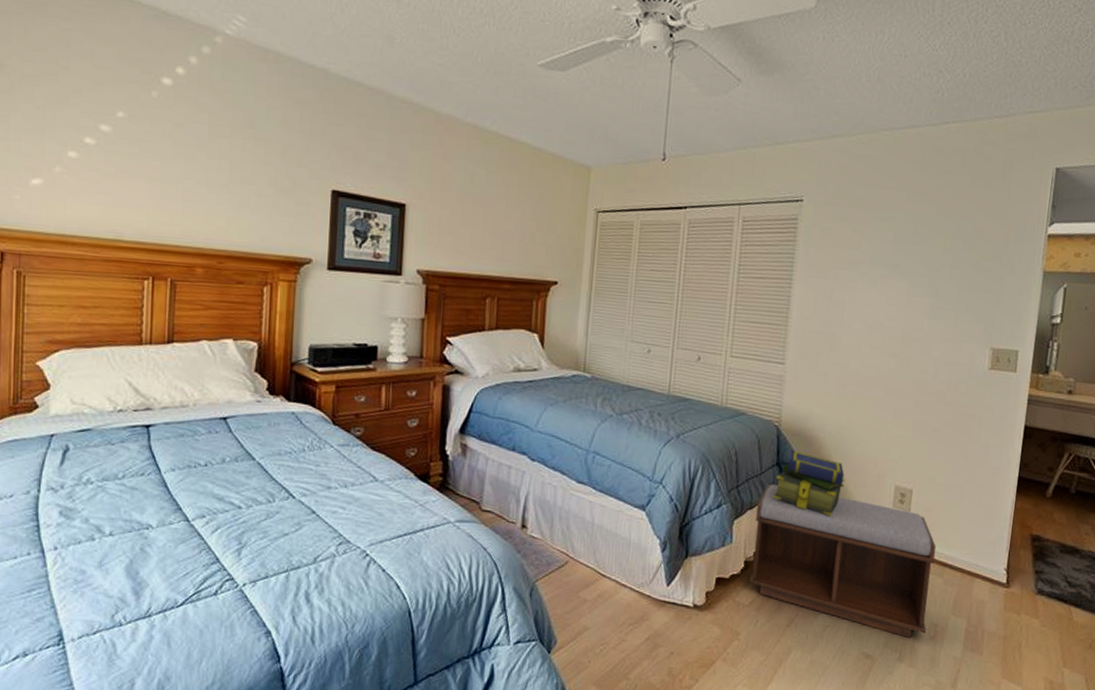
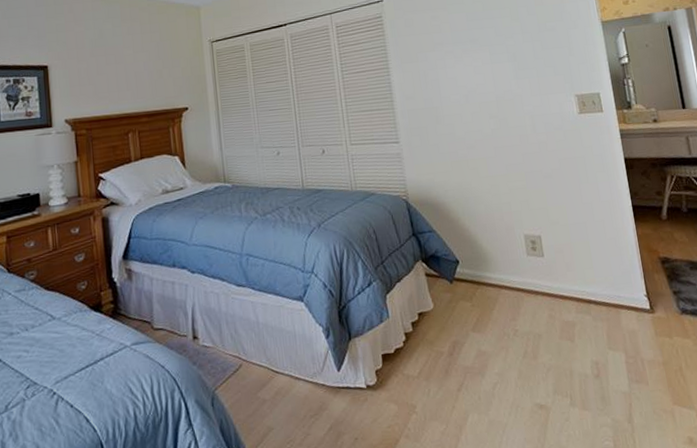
bench: present [749,483,937,639] -> none [404,253,590,381]
stack of books: present [773,450,845,516] -> none [415,218,479,275]

